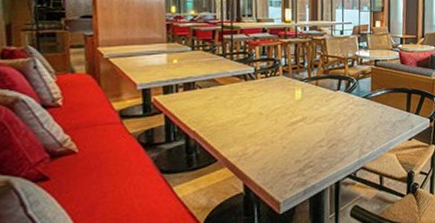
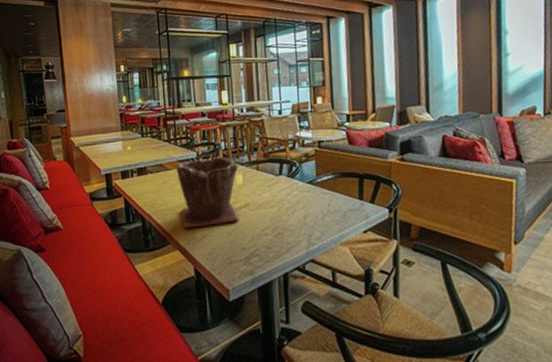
plant pot: none [230,72,298,145] -> present [176,157,240,229]

